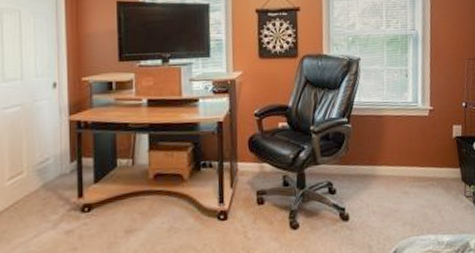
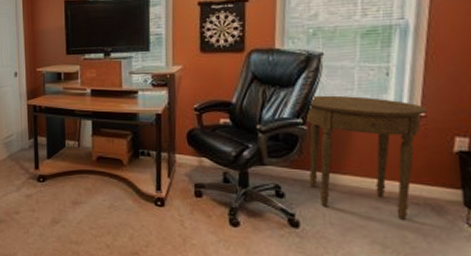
side table: none [348,95,434,200] -> present [304,95,427,220]

